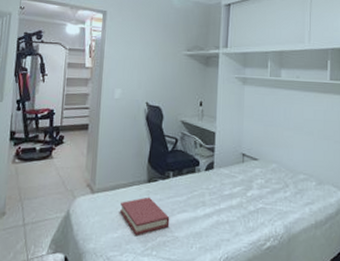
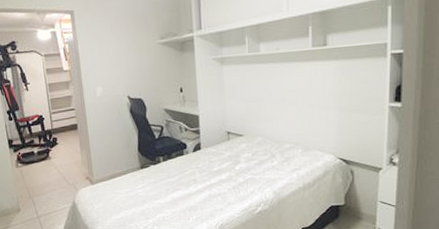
hardback book: present [120,197,170,235] -> none [119,181,166,215]

